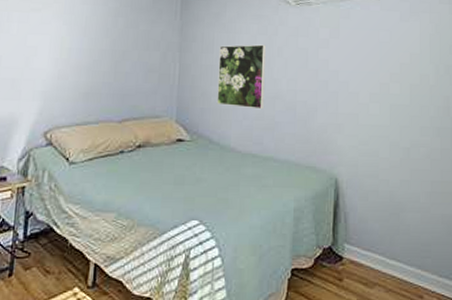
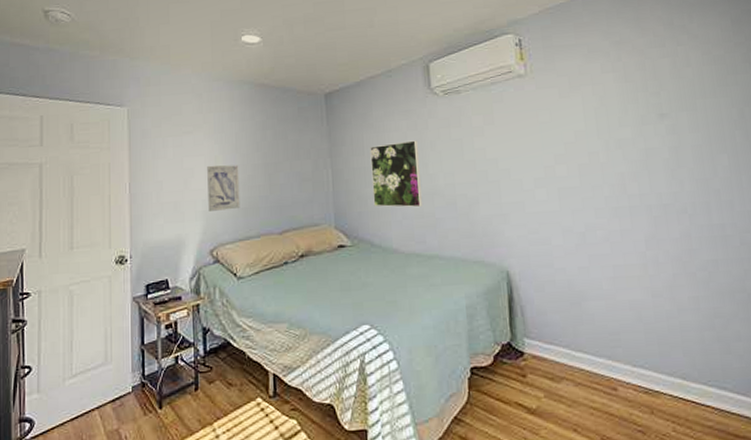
wall art: none [47,45,85,93] -> present [207,165,240,211]

